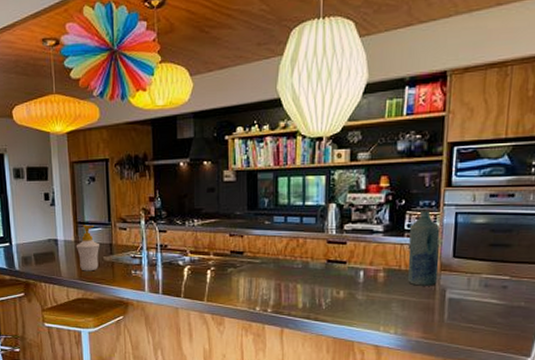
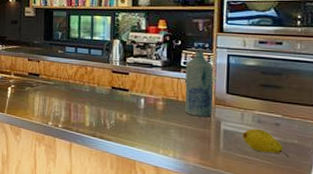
fruit: none [467,293,515,323] -> present [242,128,289,158]

